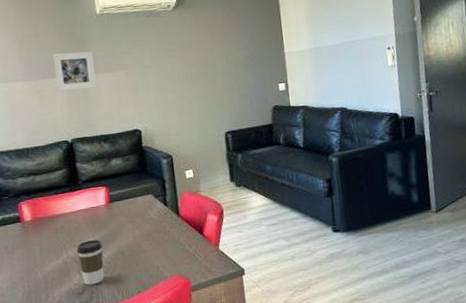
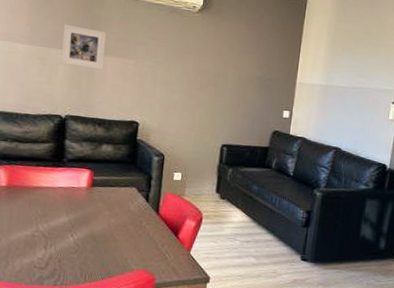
coffee cup: present [76,240,104,286] -> none [47,218,76,263]

